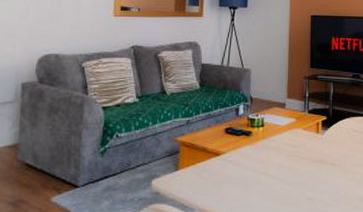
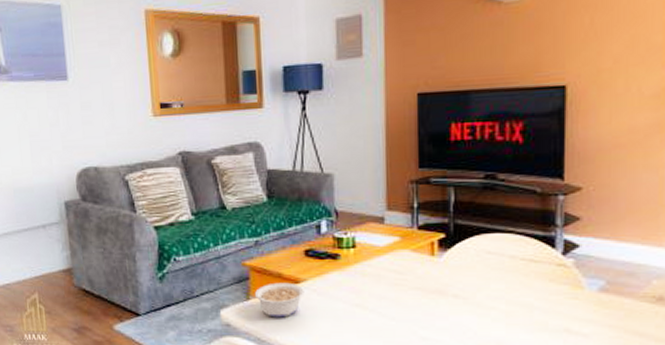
legume: none [177,155,223,186] -> present [248,282,304,318]

